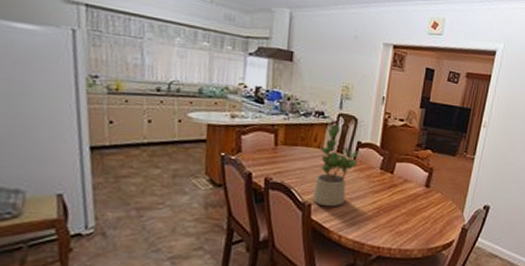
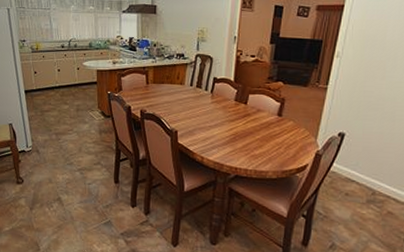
potted plant: present [312,124,360,207] -> none [178,63,216,133]

